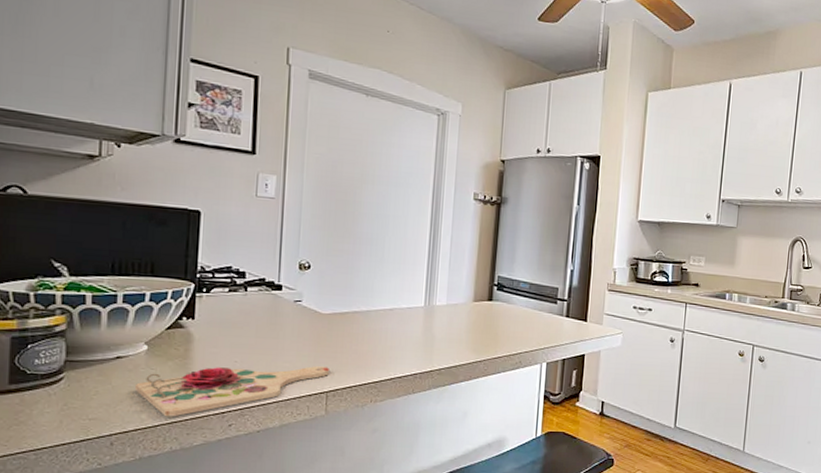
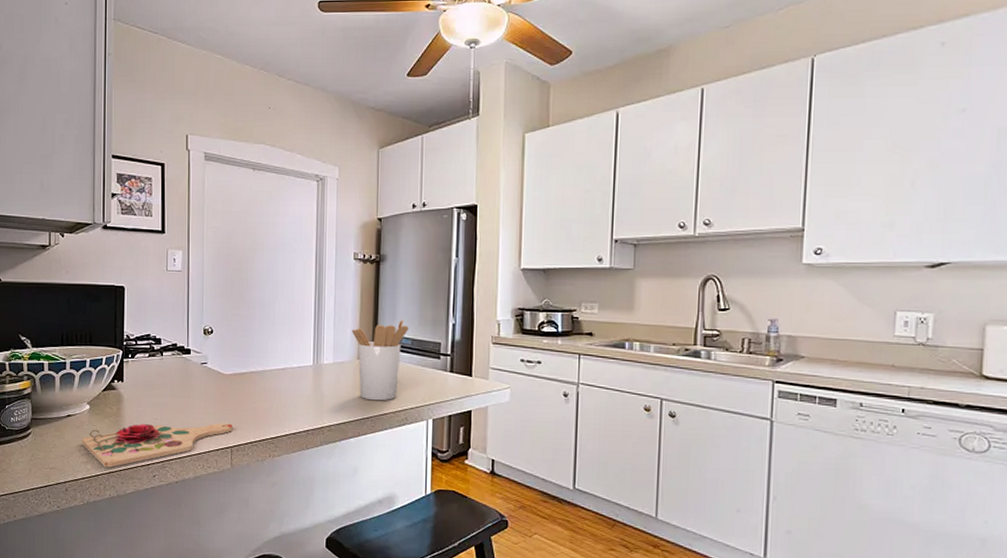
utensil holder: none [468,263,528,344] -> present [352,319,409,401]

